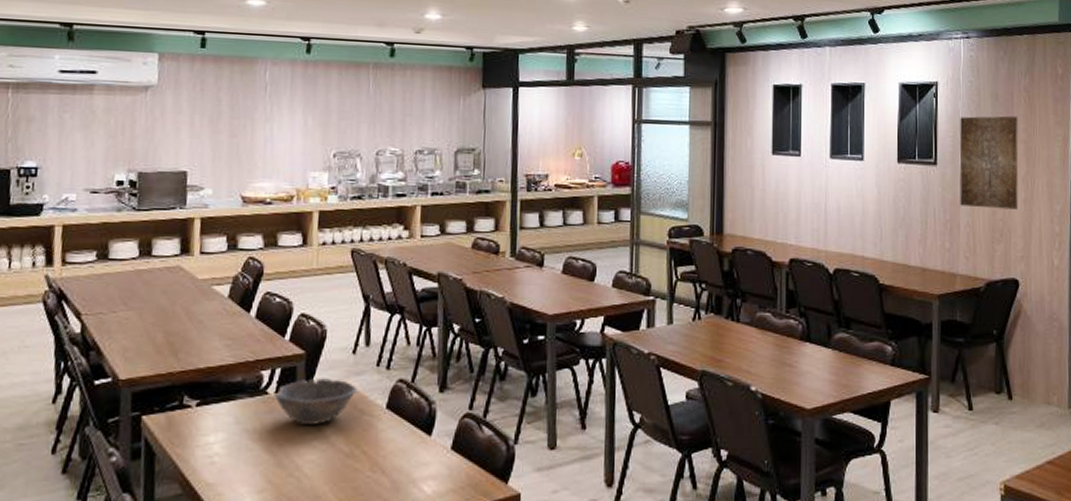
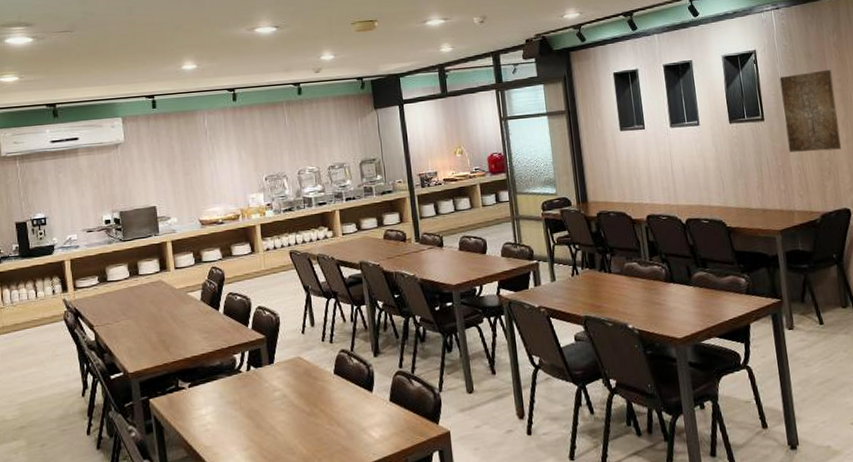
bowl: present [275,378,357,425] -> none [247,355,310,394]

